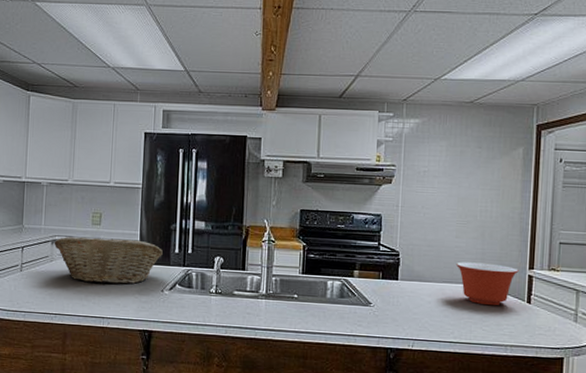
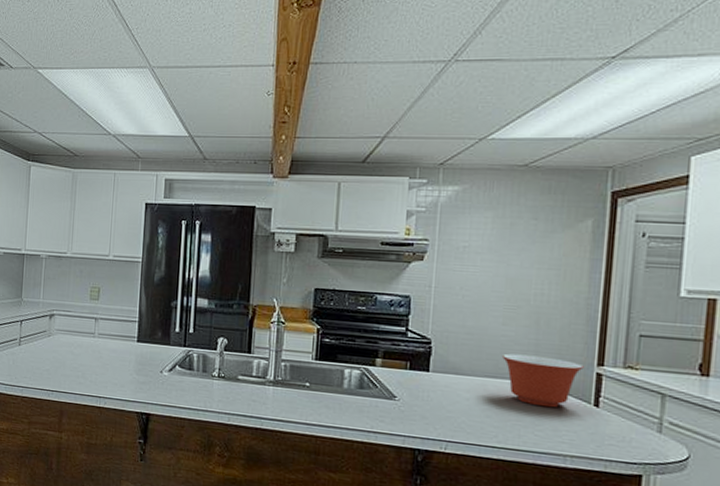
fruit basket: present [54,236,163,284] -> none [52,311,163,363]

